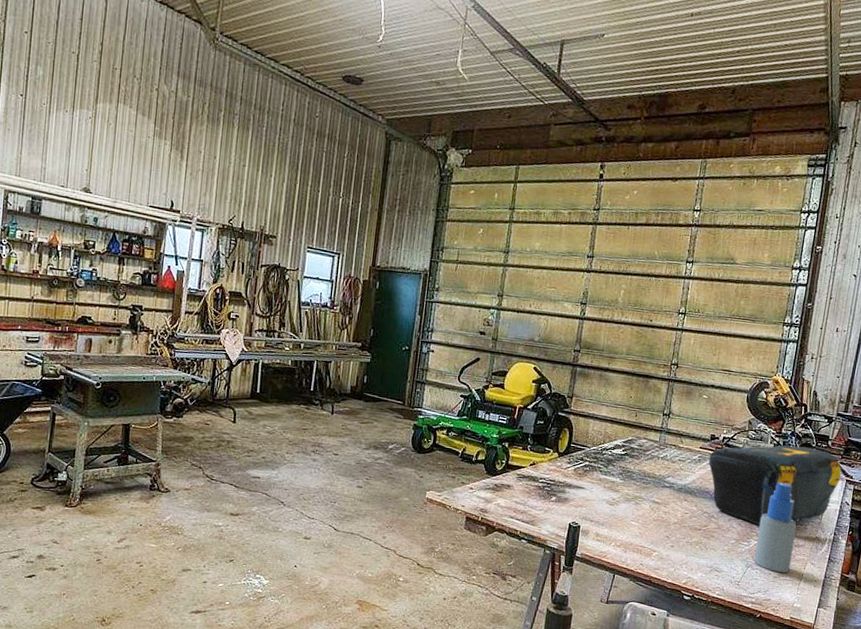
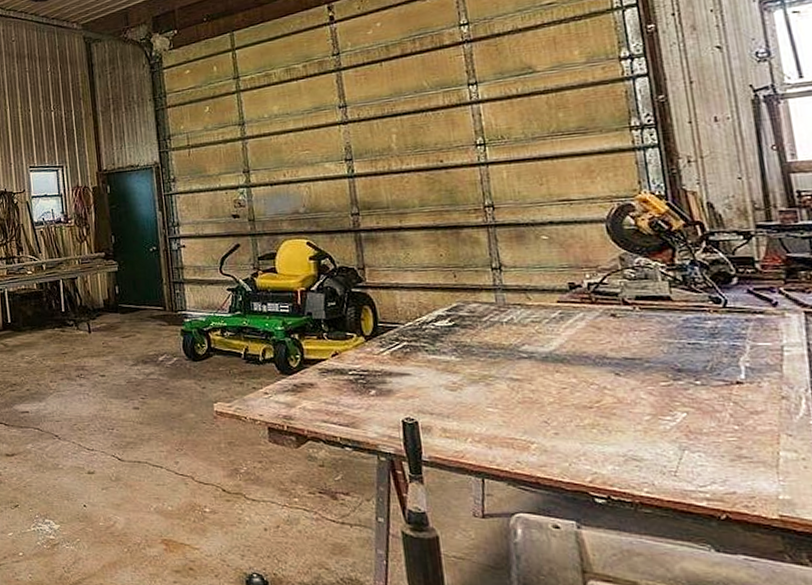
toolbox: present [708,445,842,525] -> none [574,276,794,391]
spray bottle: present [754,482,797,573] -> none [680,329,754,452]

